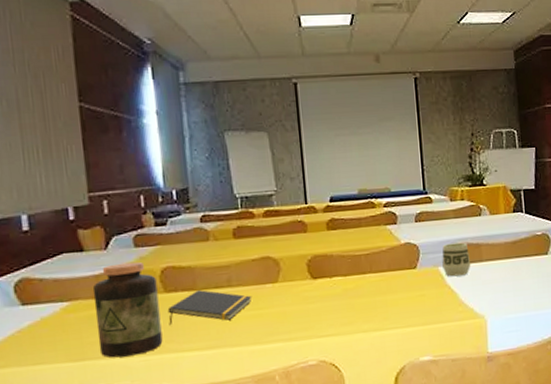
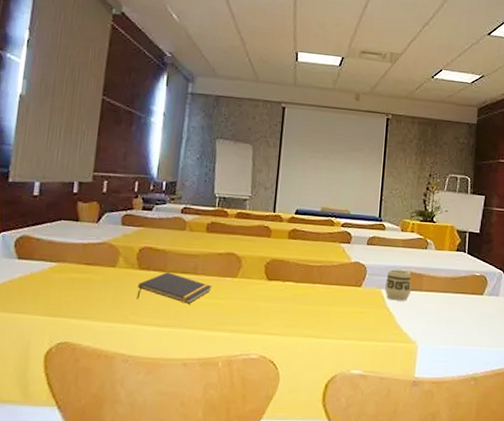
jar: present [92,261,163,358] -> none [73,236,134,321]

